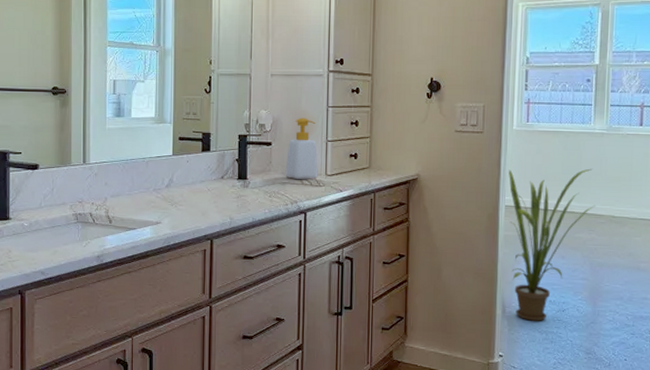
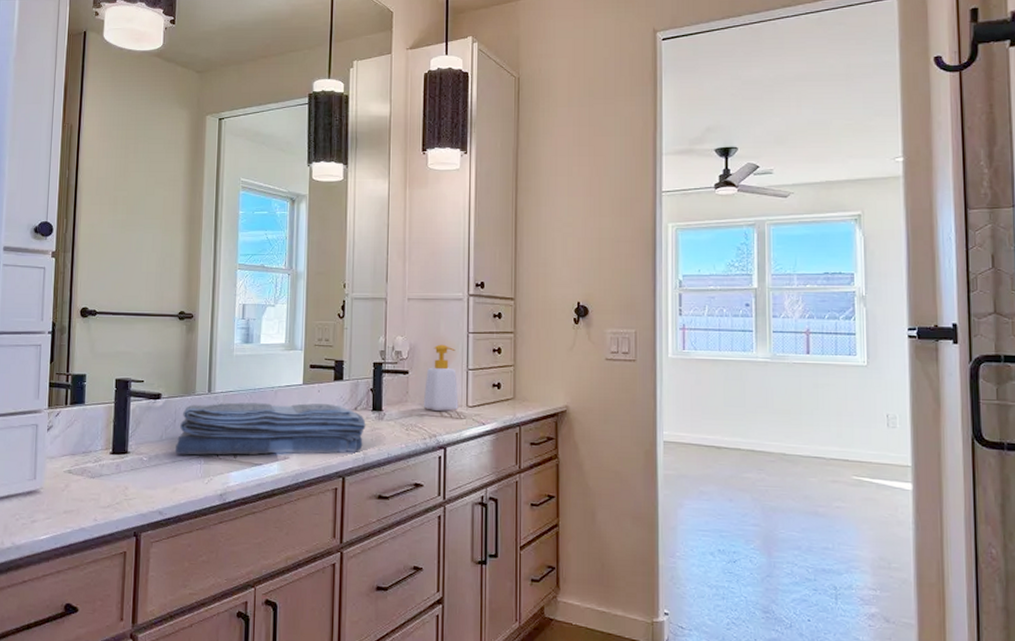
towel: none [53,172,232,221] -> present [175,402,366,455]
house plant: present [509,168,595,321] -> none [666,400,763,574]

